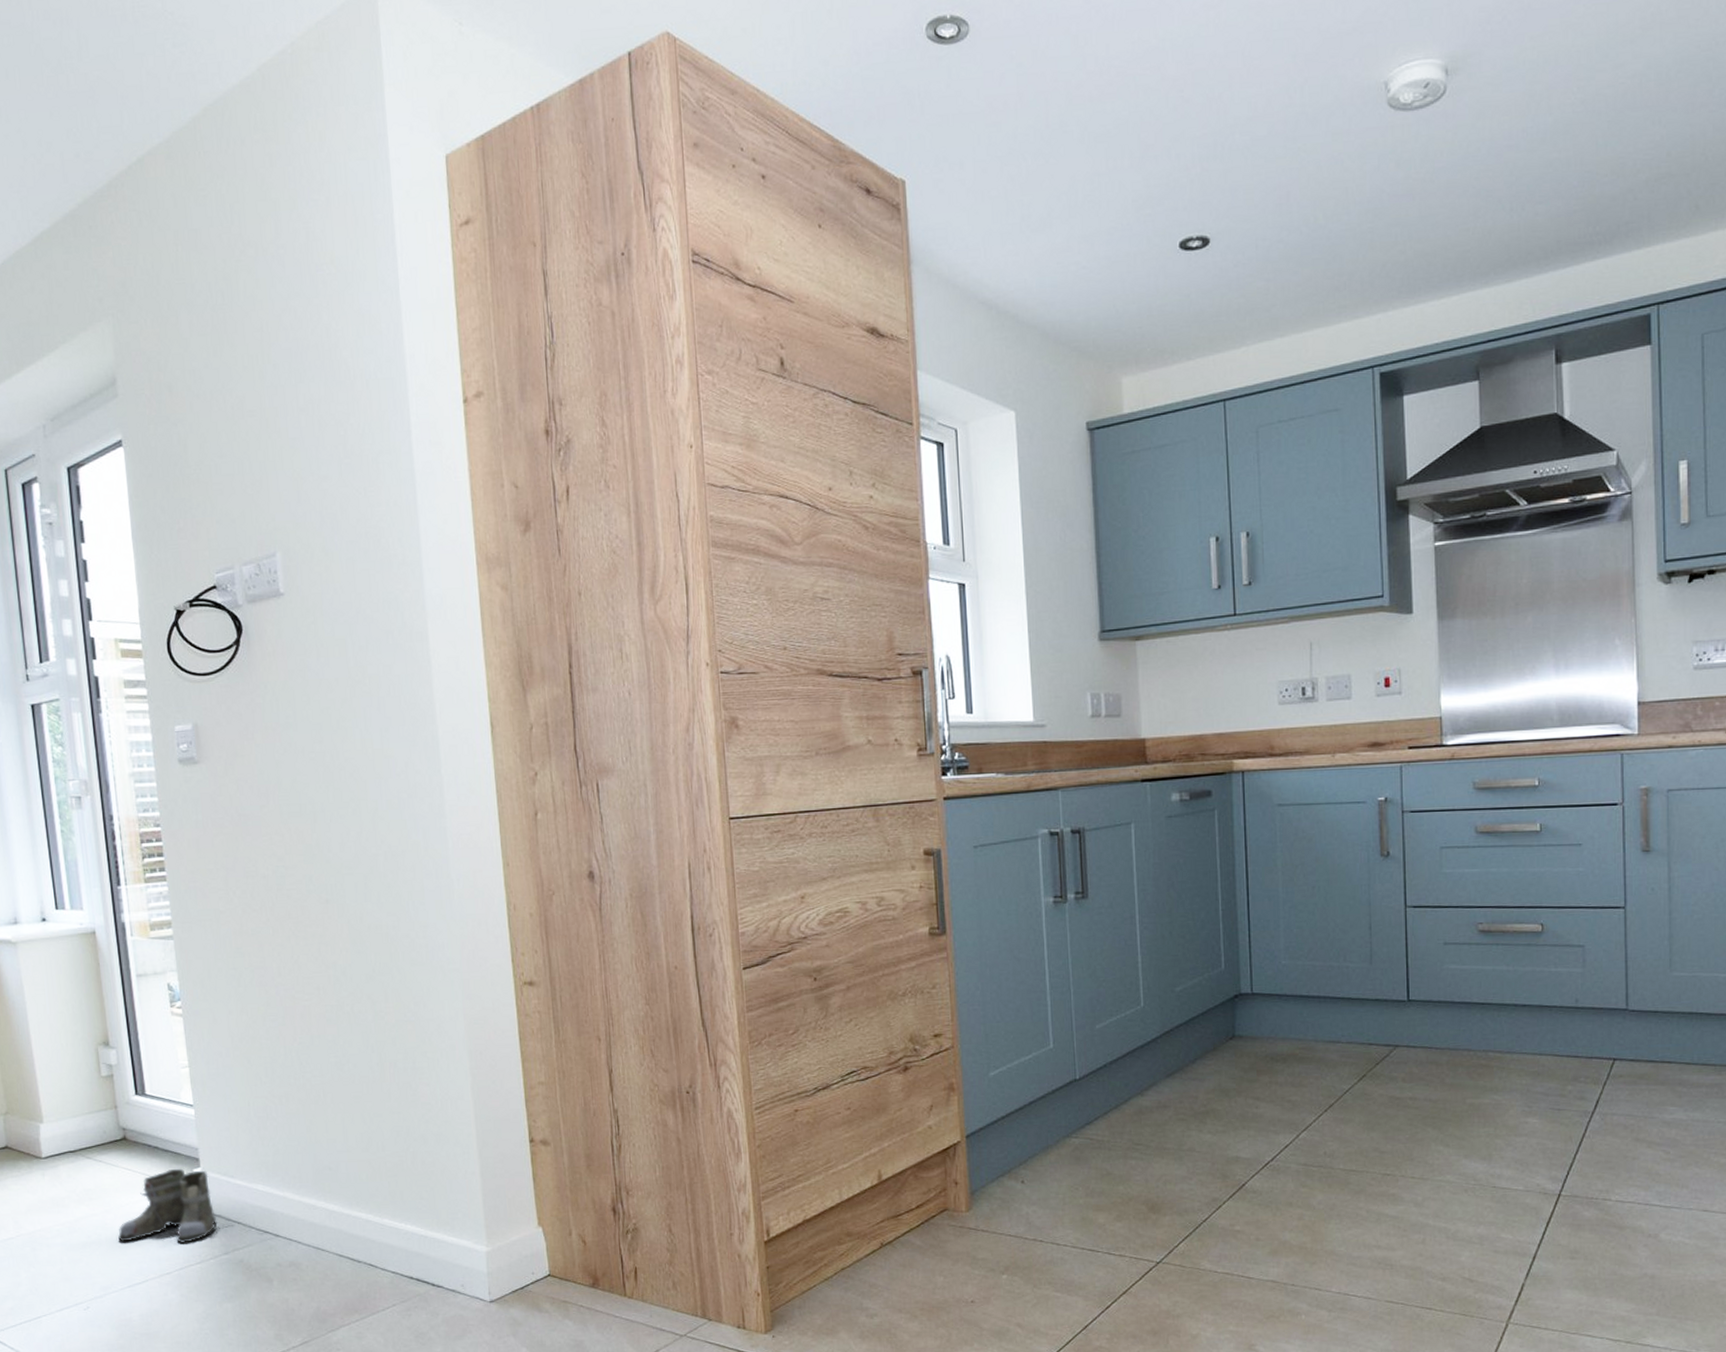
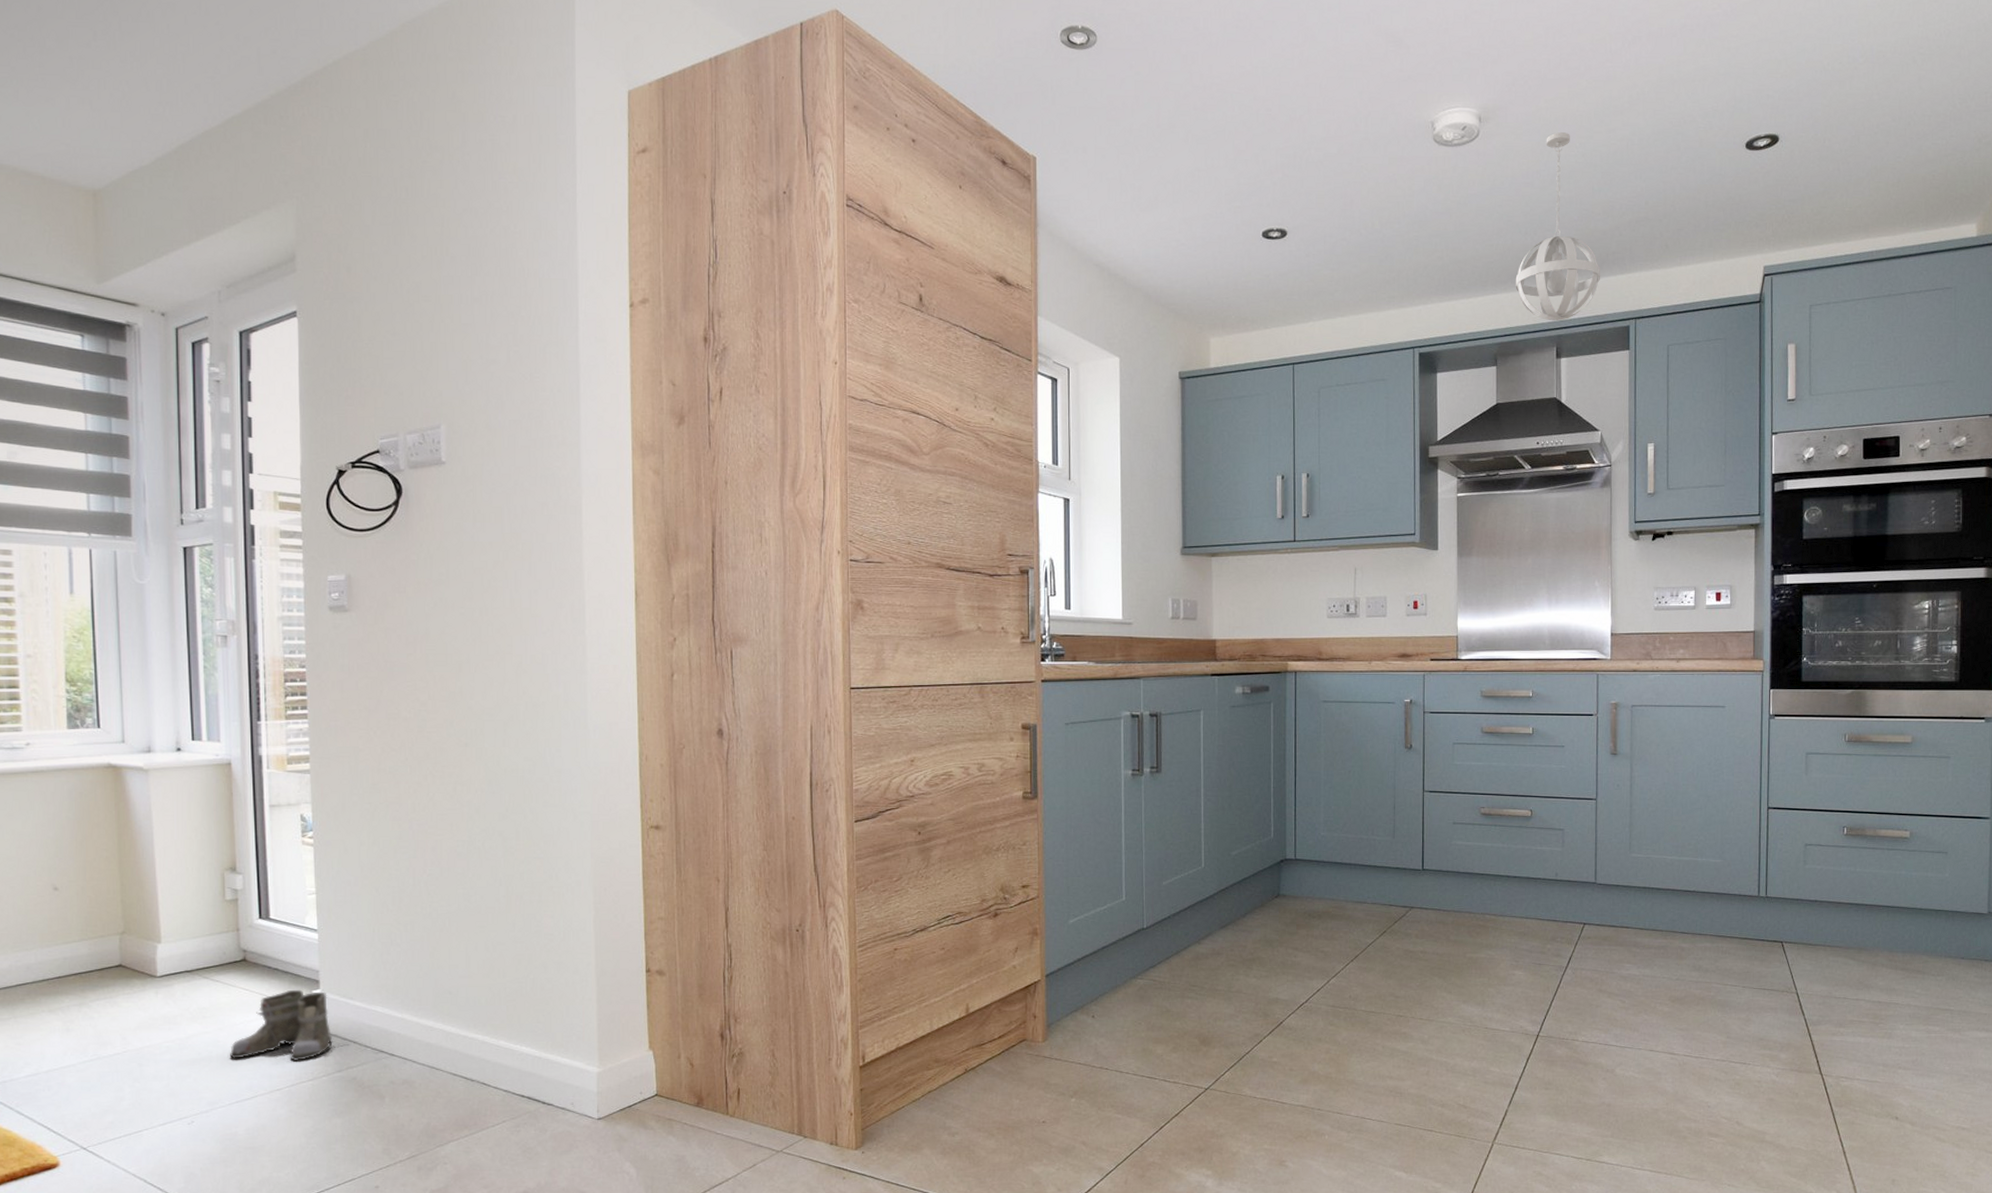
pendant light: none [1499,75,1610,317] -> present [1515,132,1600,321]

